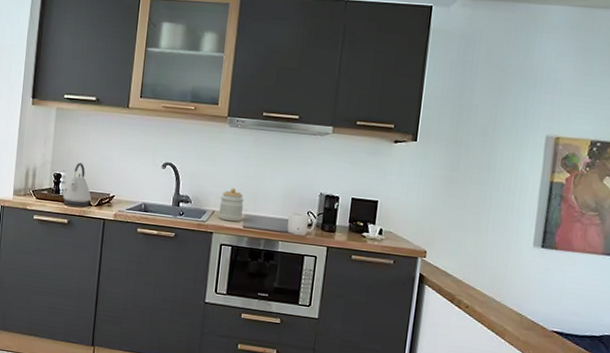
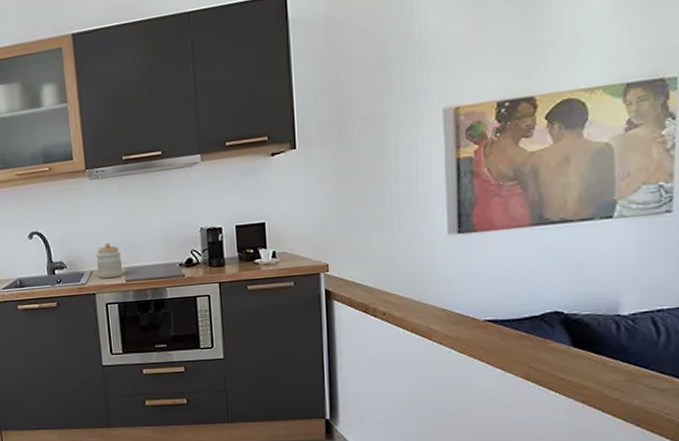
mug: present [287,212,316,237] -> none [170,253,202,279]

